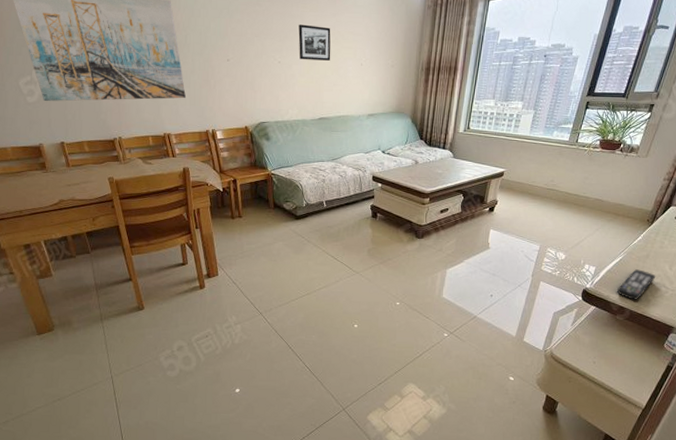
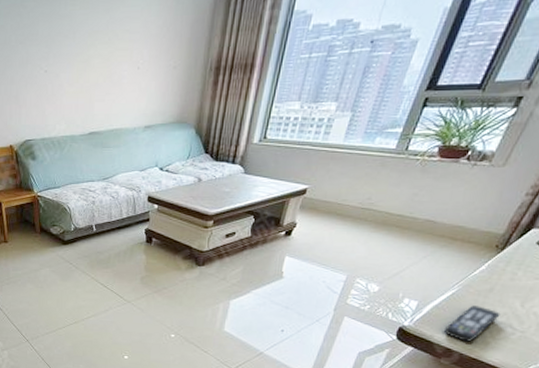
picture frame: present [298,24,331,61] -> none [67,25,104,67]

